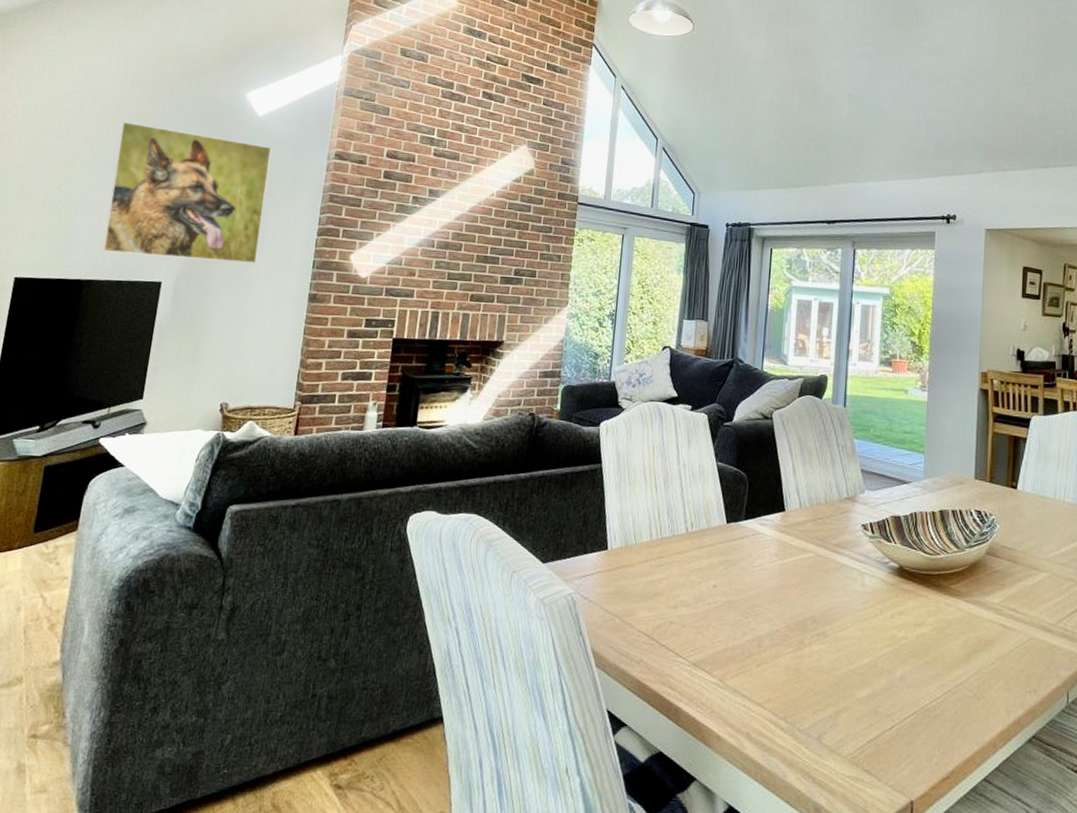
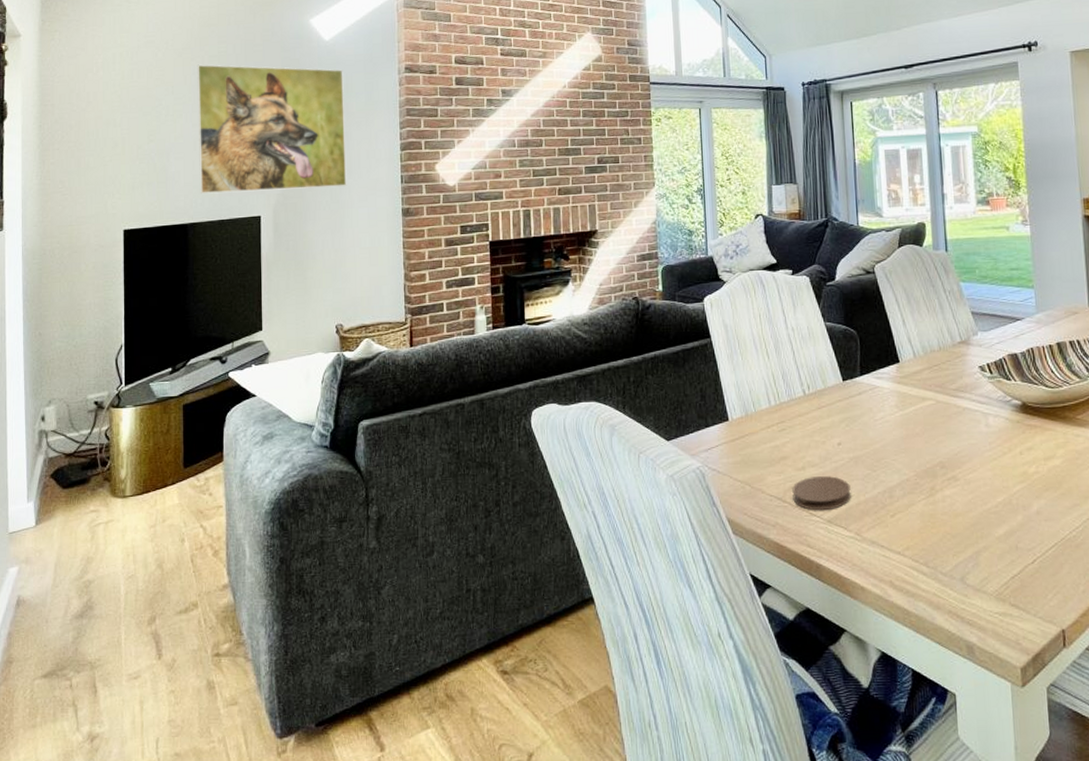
coaster: none [661,616,720,652] -> present [792,476,851,510]

